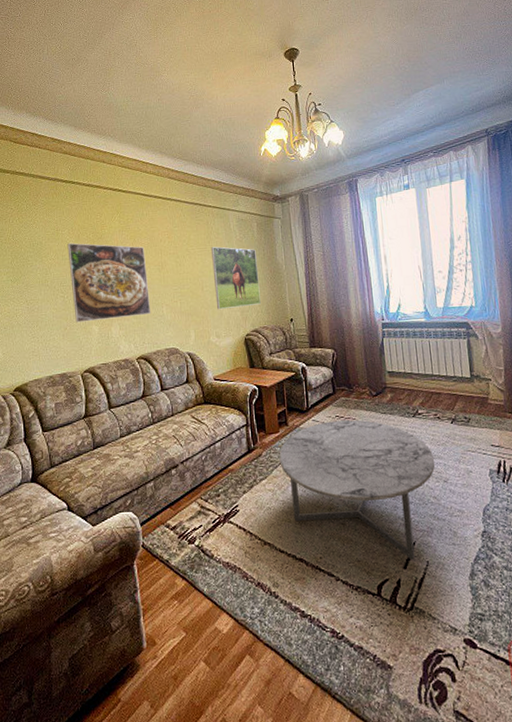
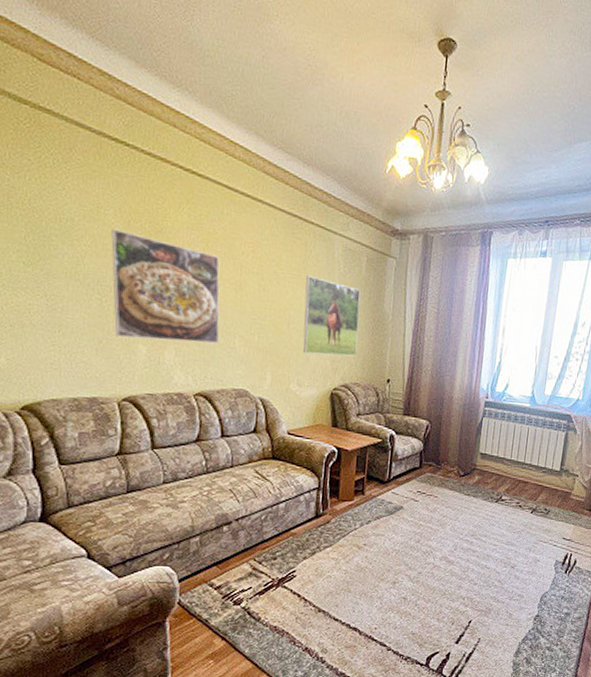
coffee table: present [279,420,435,560] -> none [348,496,508,636]

